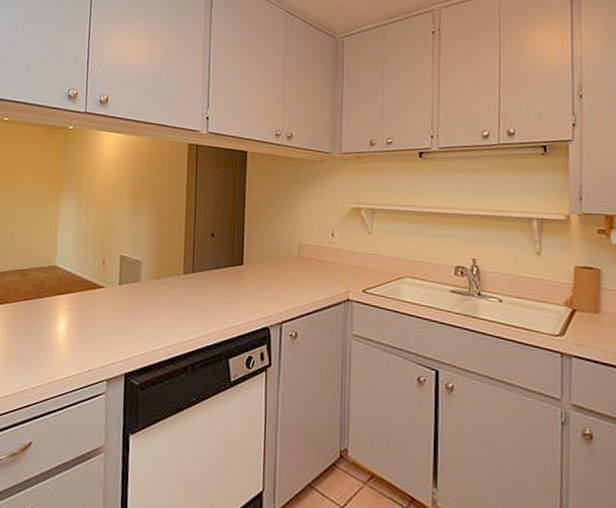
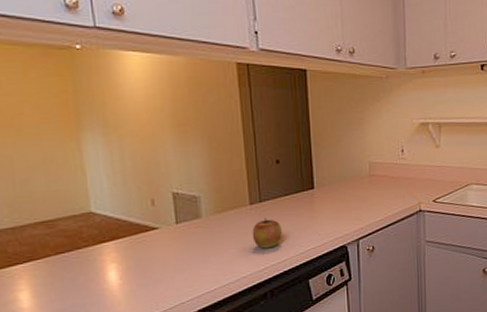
apple: none [181,289,209,320] -> present [252,218,282,249]

